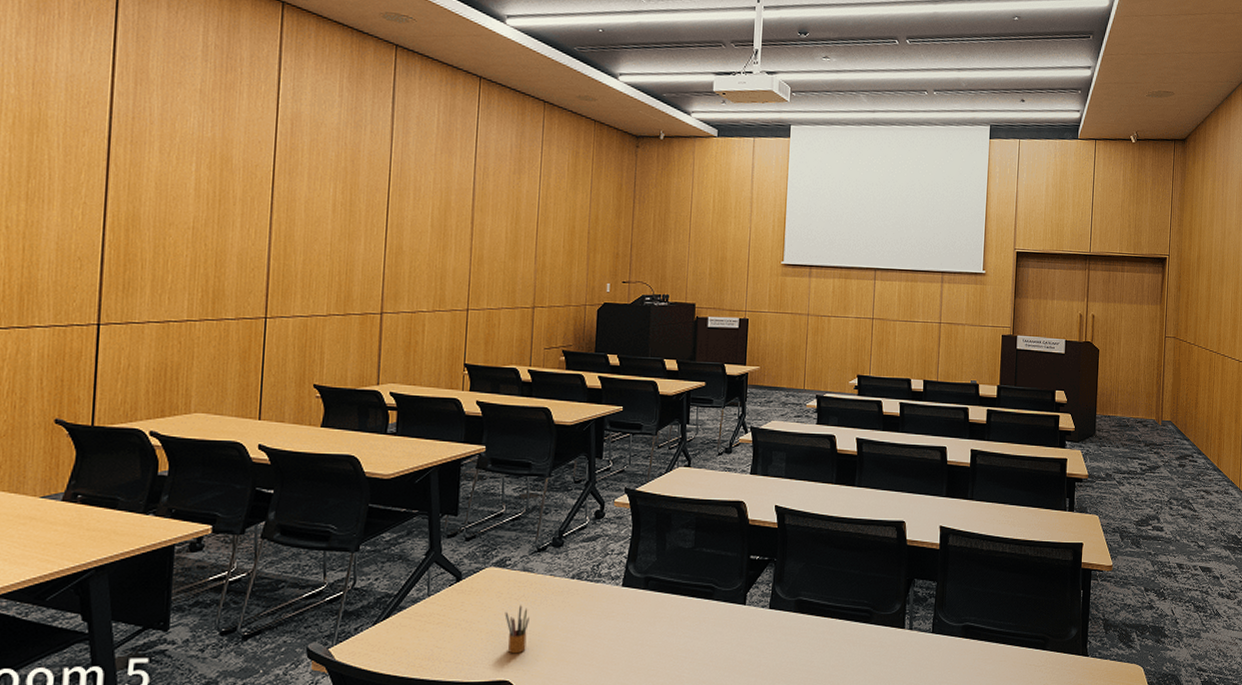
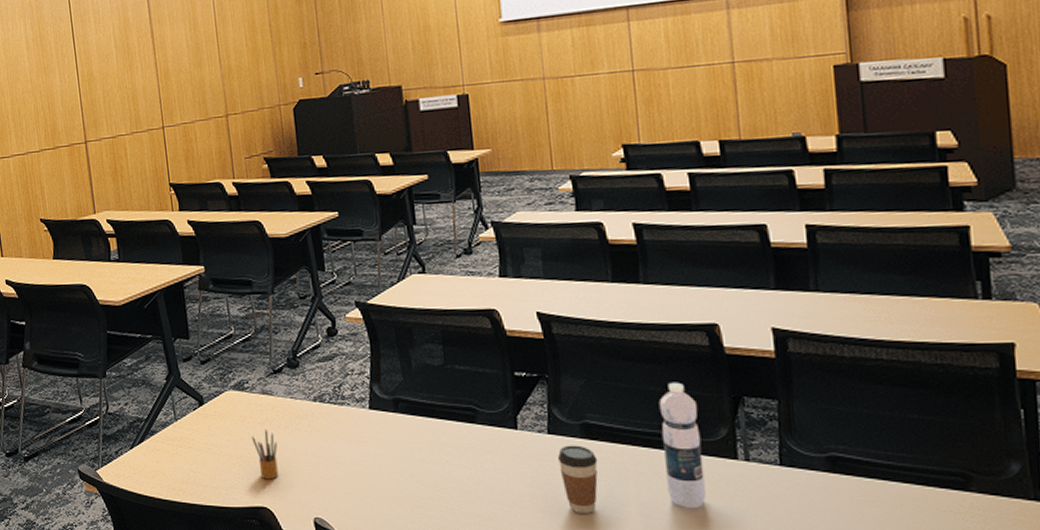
coffee cup: none [774,618,804,676] -> present [558,445,598,513]
water bottle: none [852,566,882,670] -> present [658,382,706,509]

